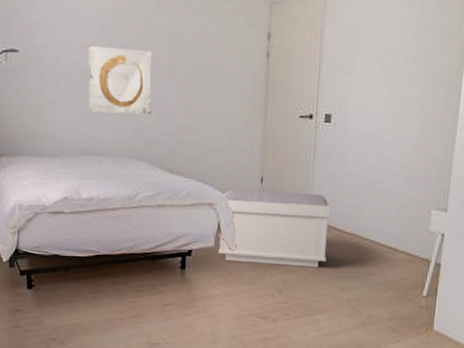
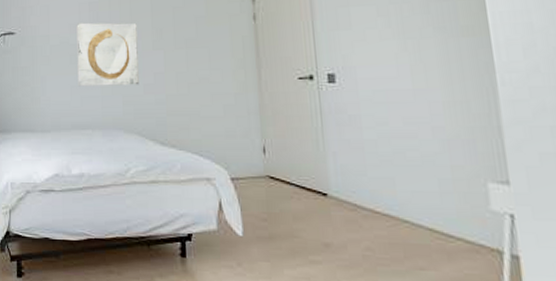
bench: present [218,189,330,268] -> none [221,161,358,258]

